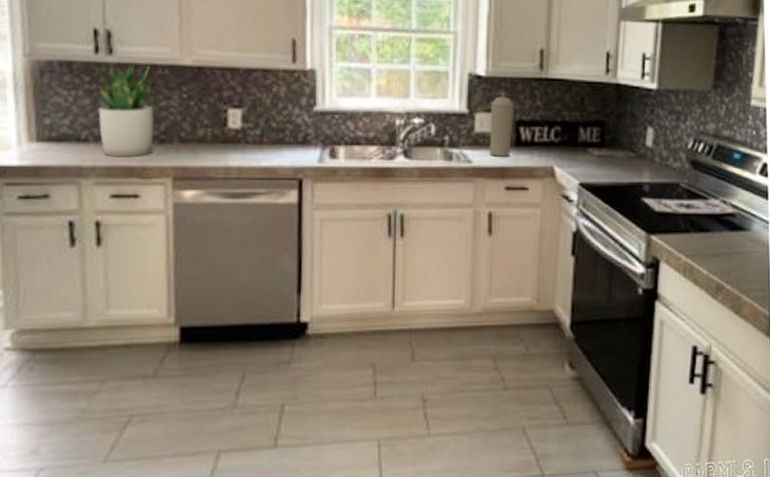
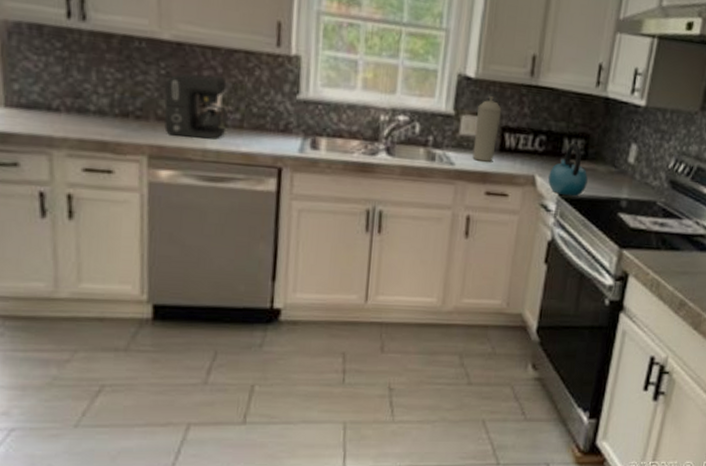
planter: present [98,61,155,158] -> none [70,30,130,131]
coffee maker: none [186,95,249,157] -> present [164,73,229,140]
kettle: none [568,132,607,185] -> present [548,143,588,197]

